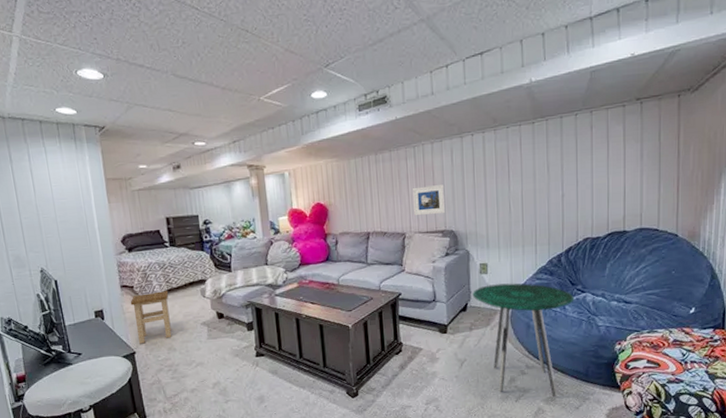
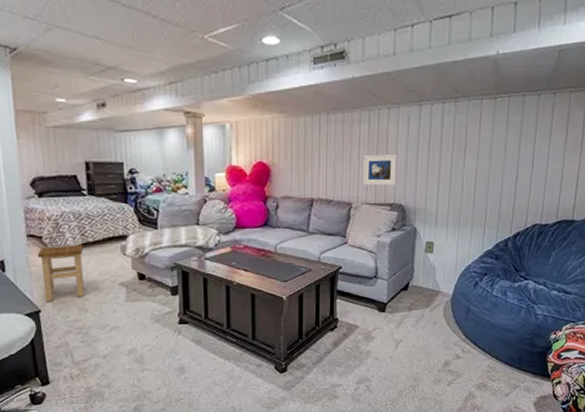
side table: present [472,283,574,397] -> none [415,265,517,383]

